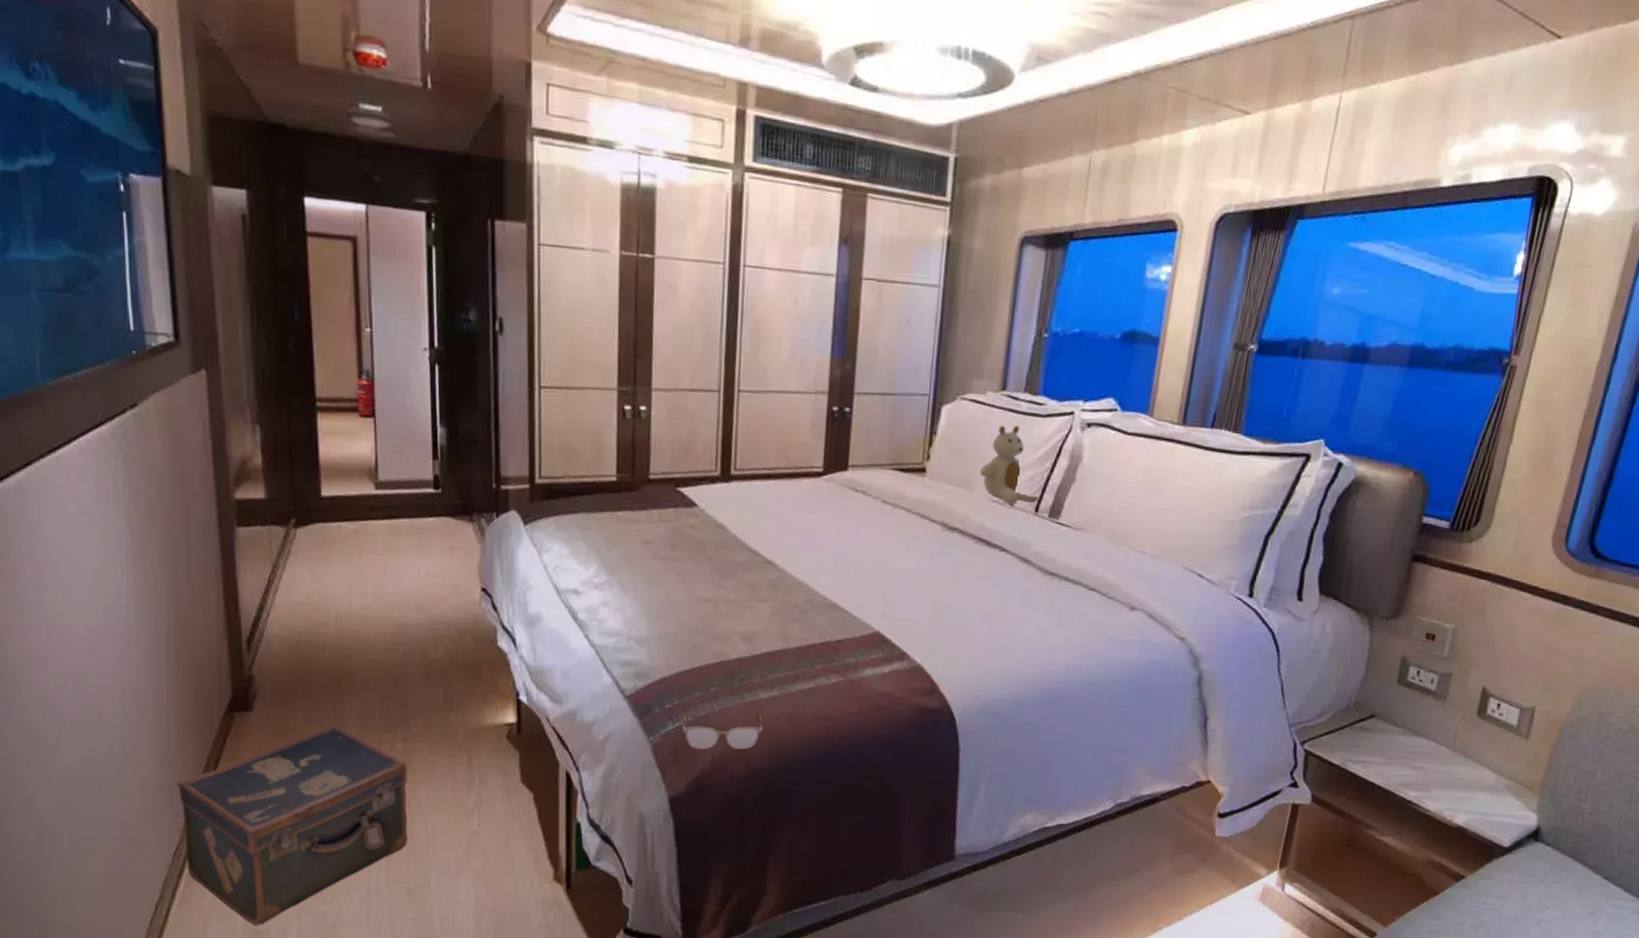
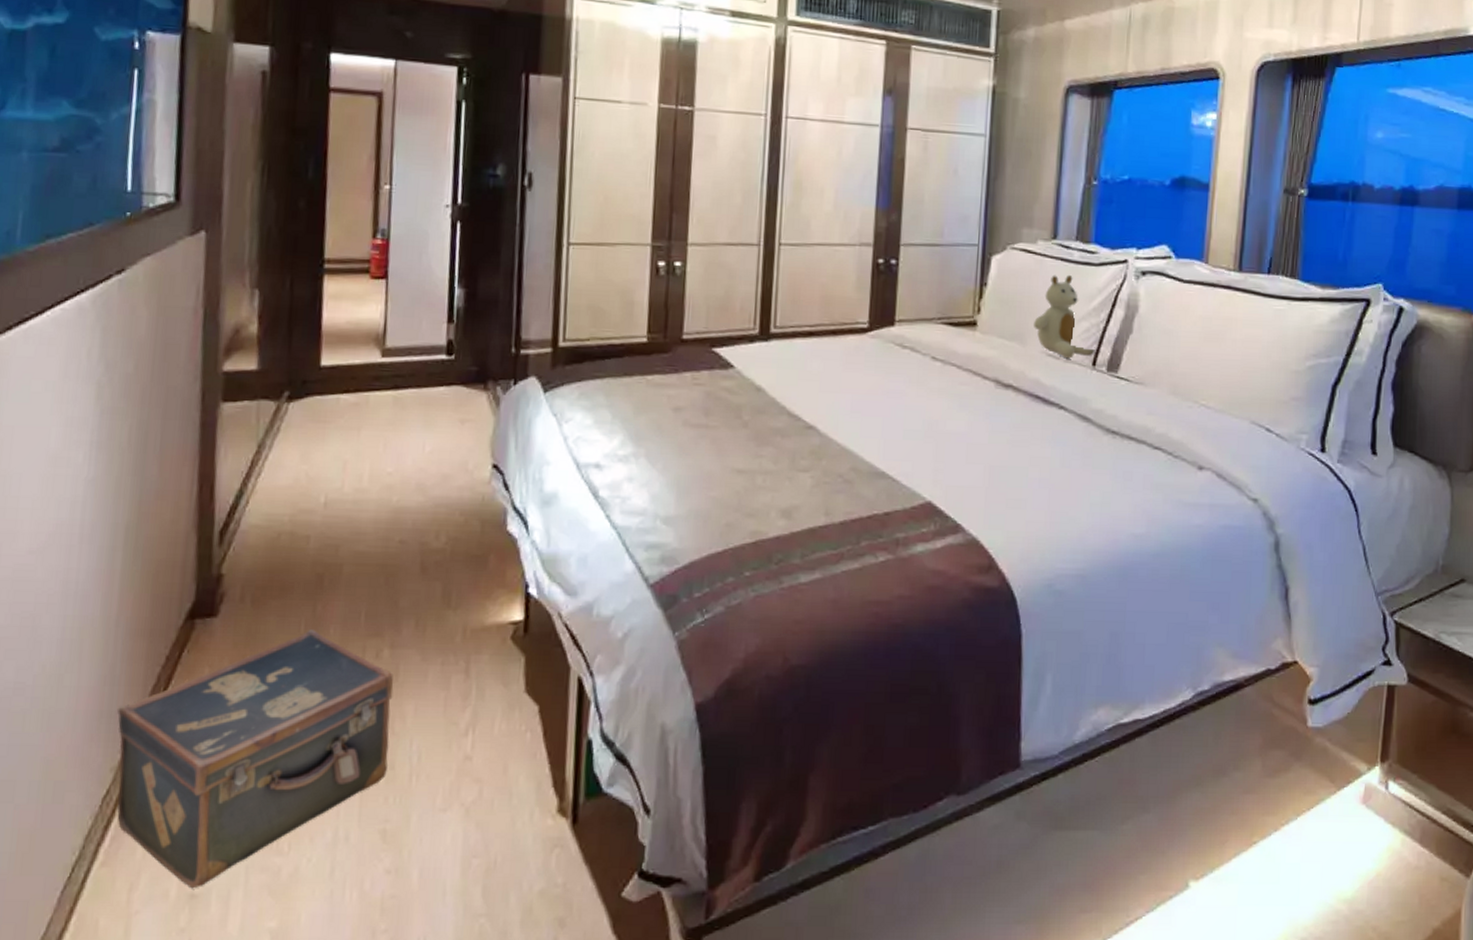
eyeglasses: present [682,714,763,750] -> none [712,602,803,645]

